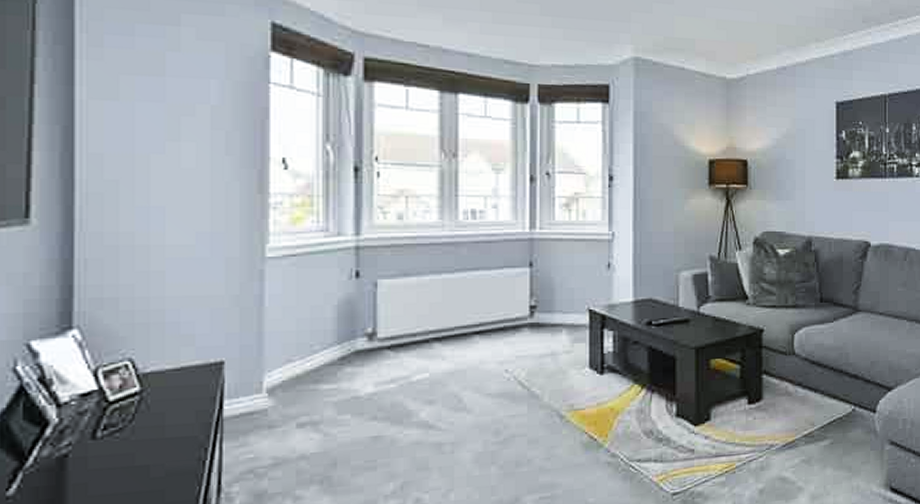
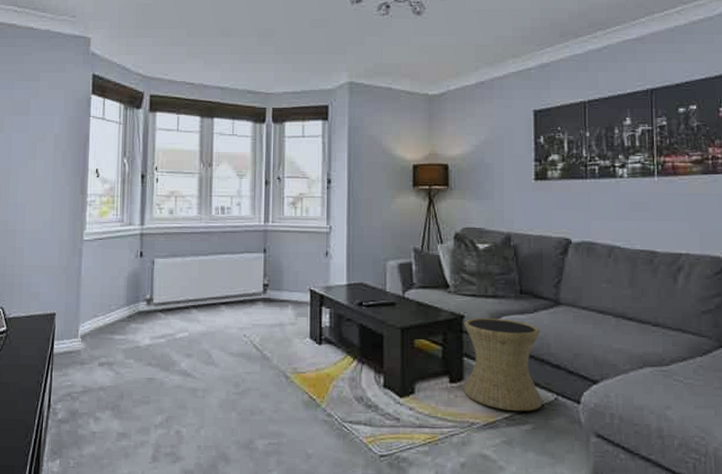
side table: none [762,329,841,428] -> present [463,317,543,411]

